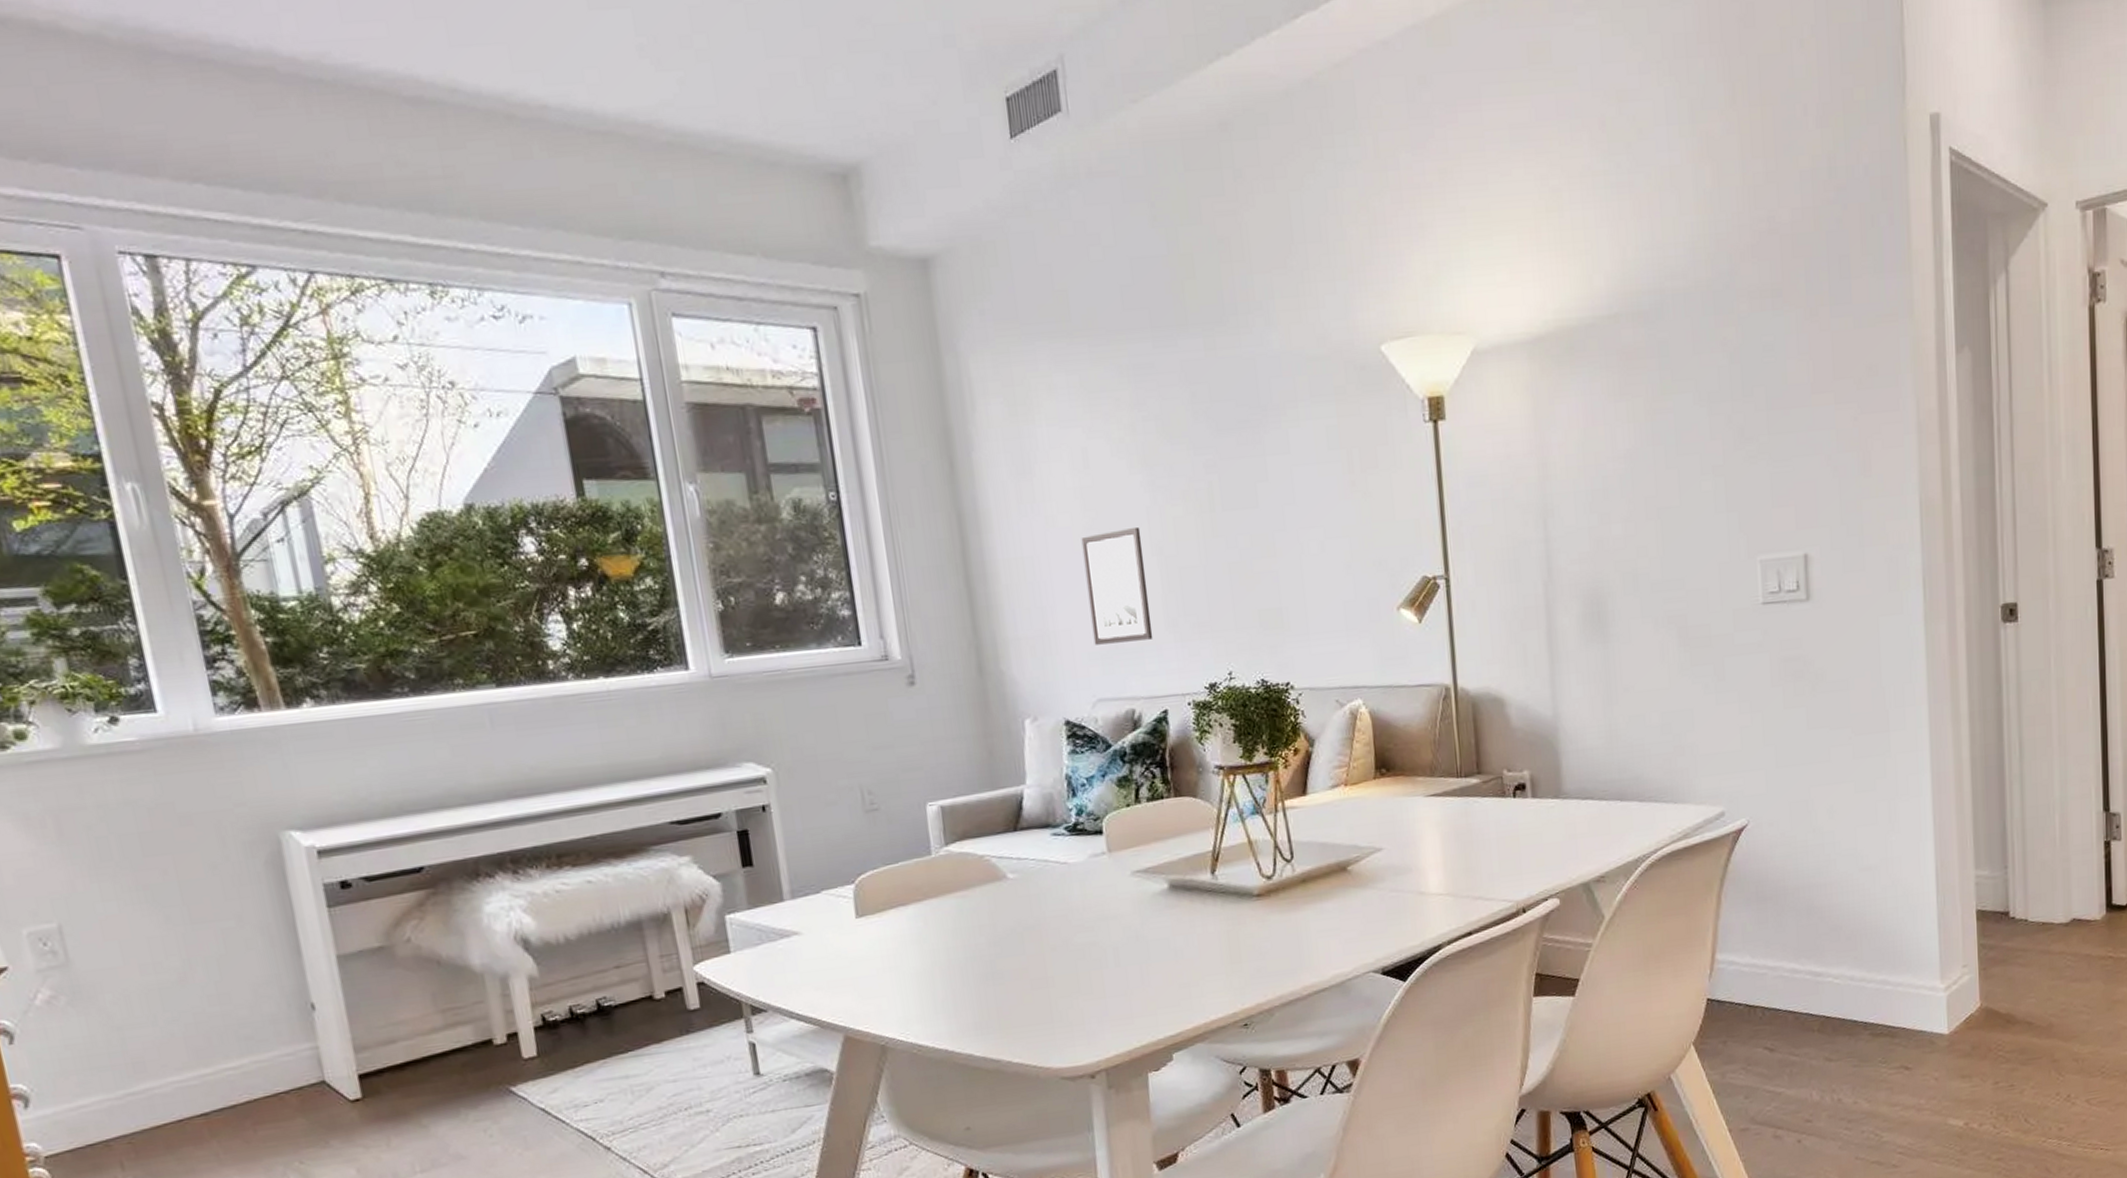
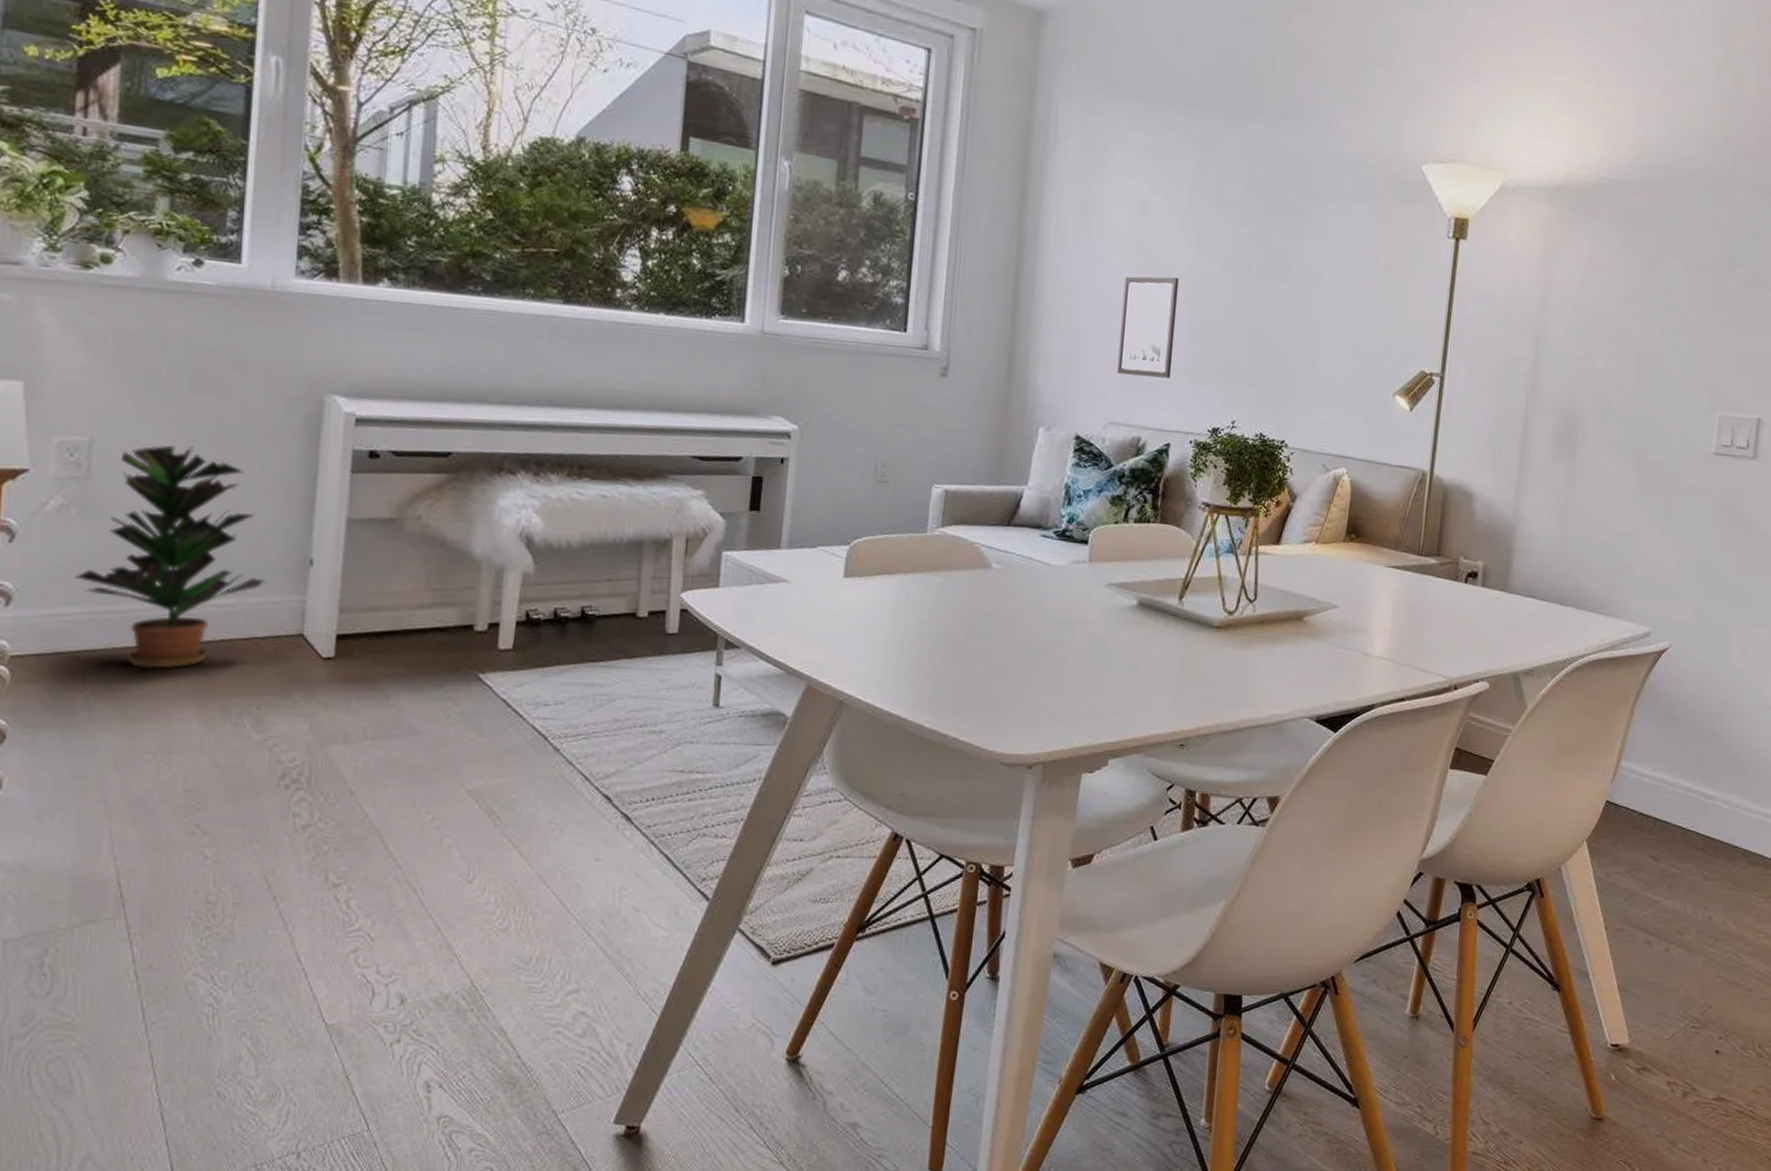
potted plant: none [85,912,274,1145] -> present [75,445,266,669]

